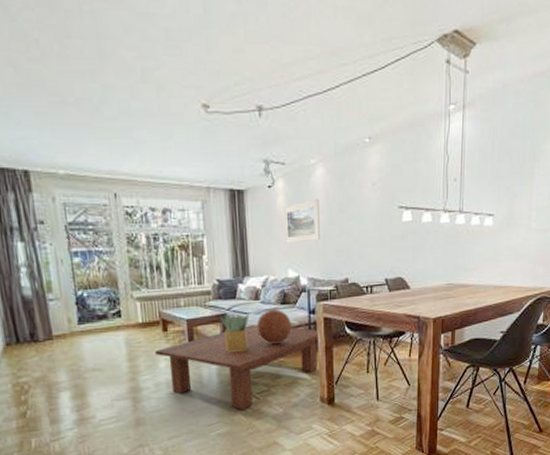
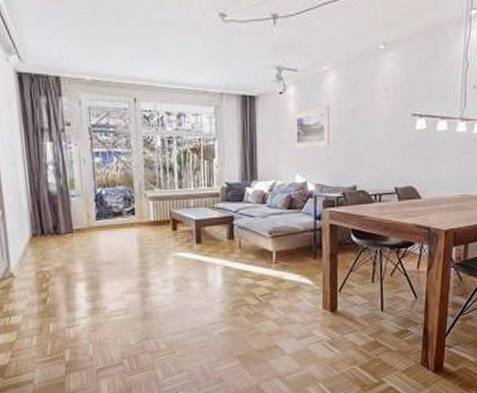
coffee table: present [154,325,318,410] -> none [164,228,323,312]
potted plant: present [221,313,250,353] -> none [228,216,256,254]
decorative sphere: present [256,309,292,345] -> none [262,214,297,249]

